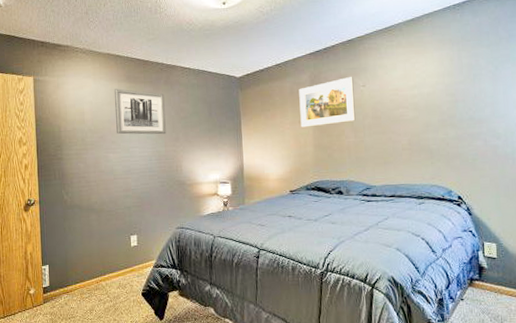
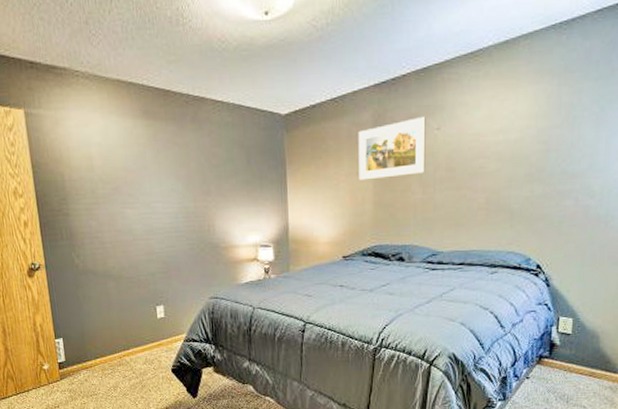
wall art: present [114,88,166,135] -> none [127,127,195,187]

